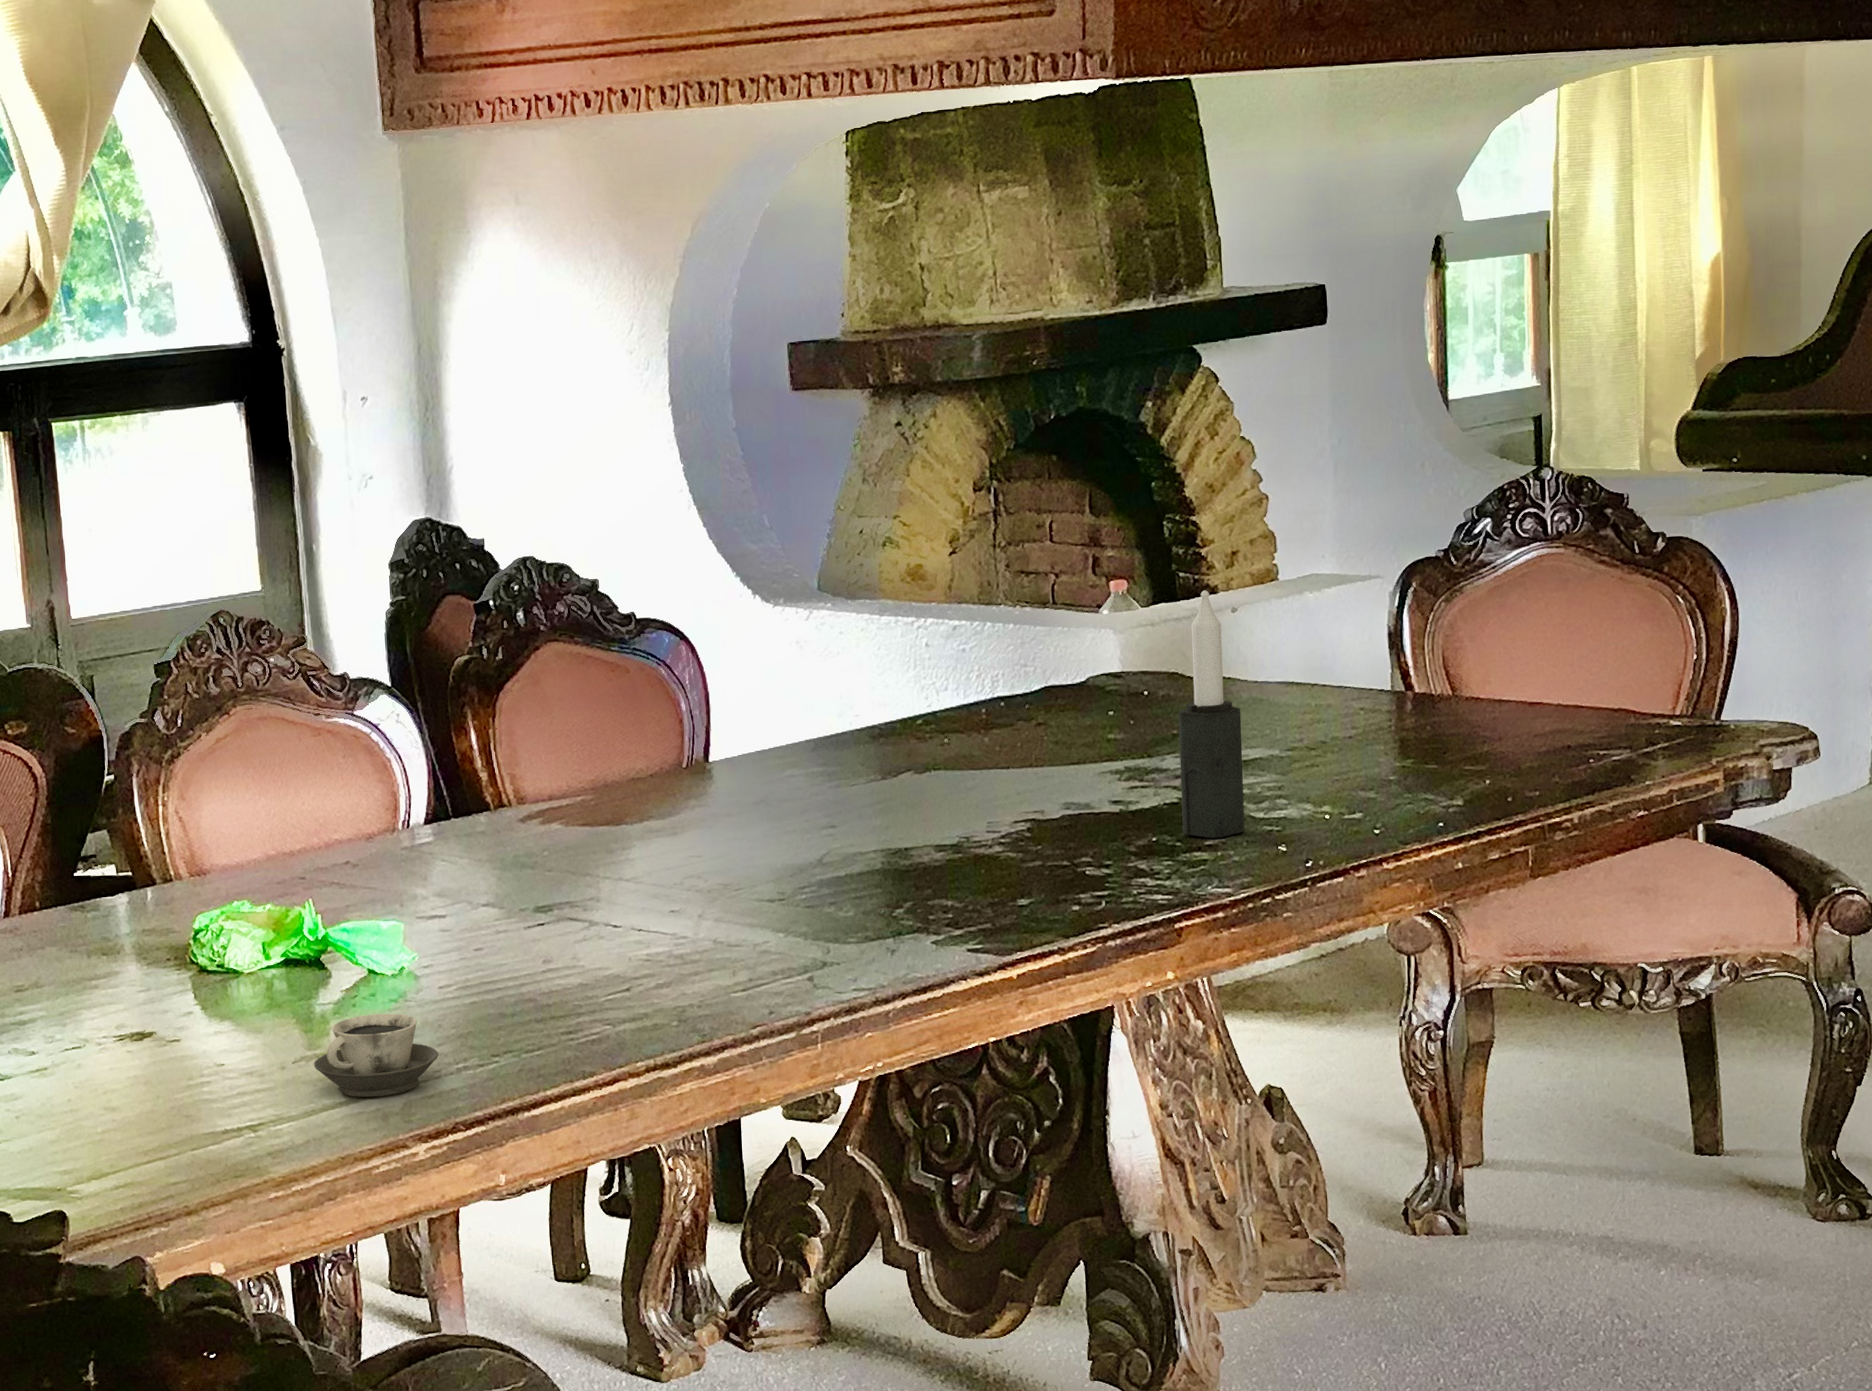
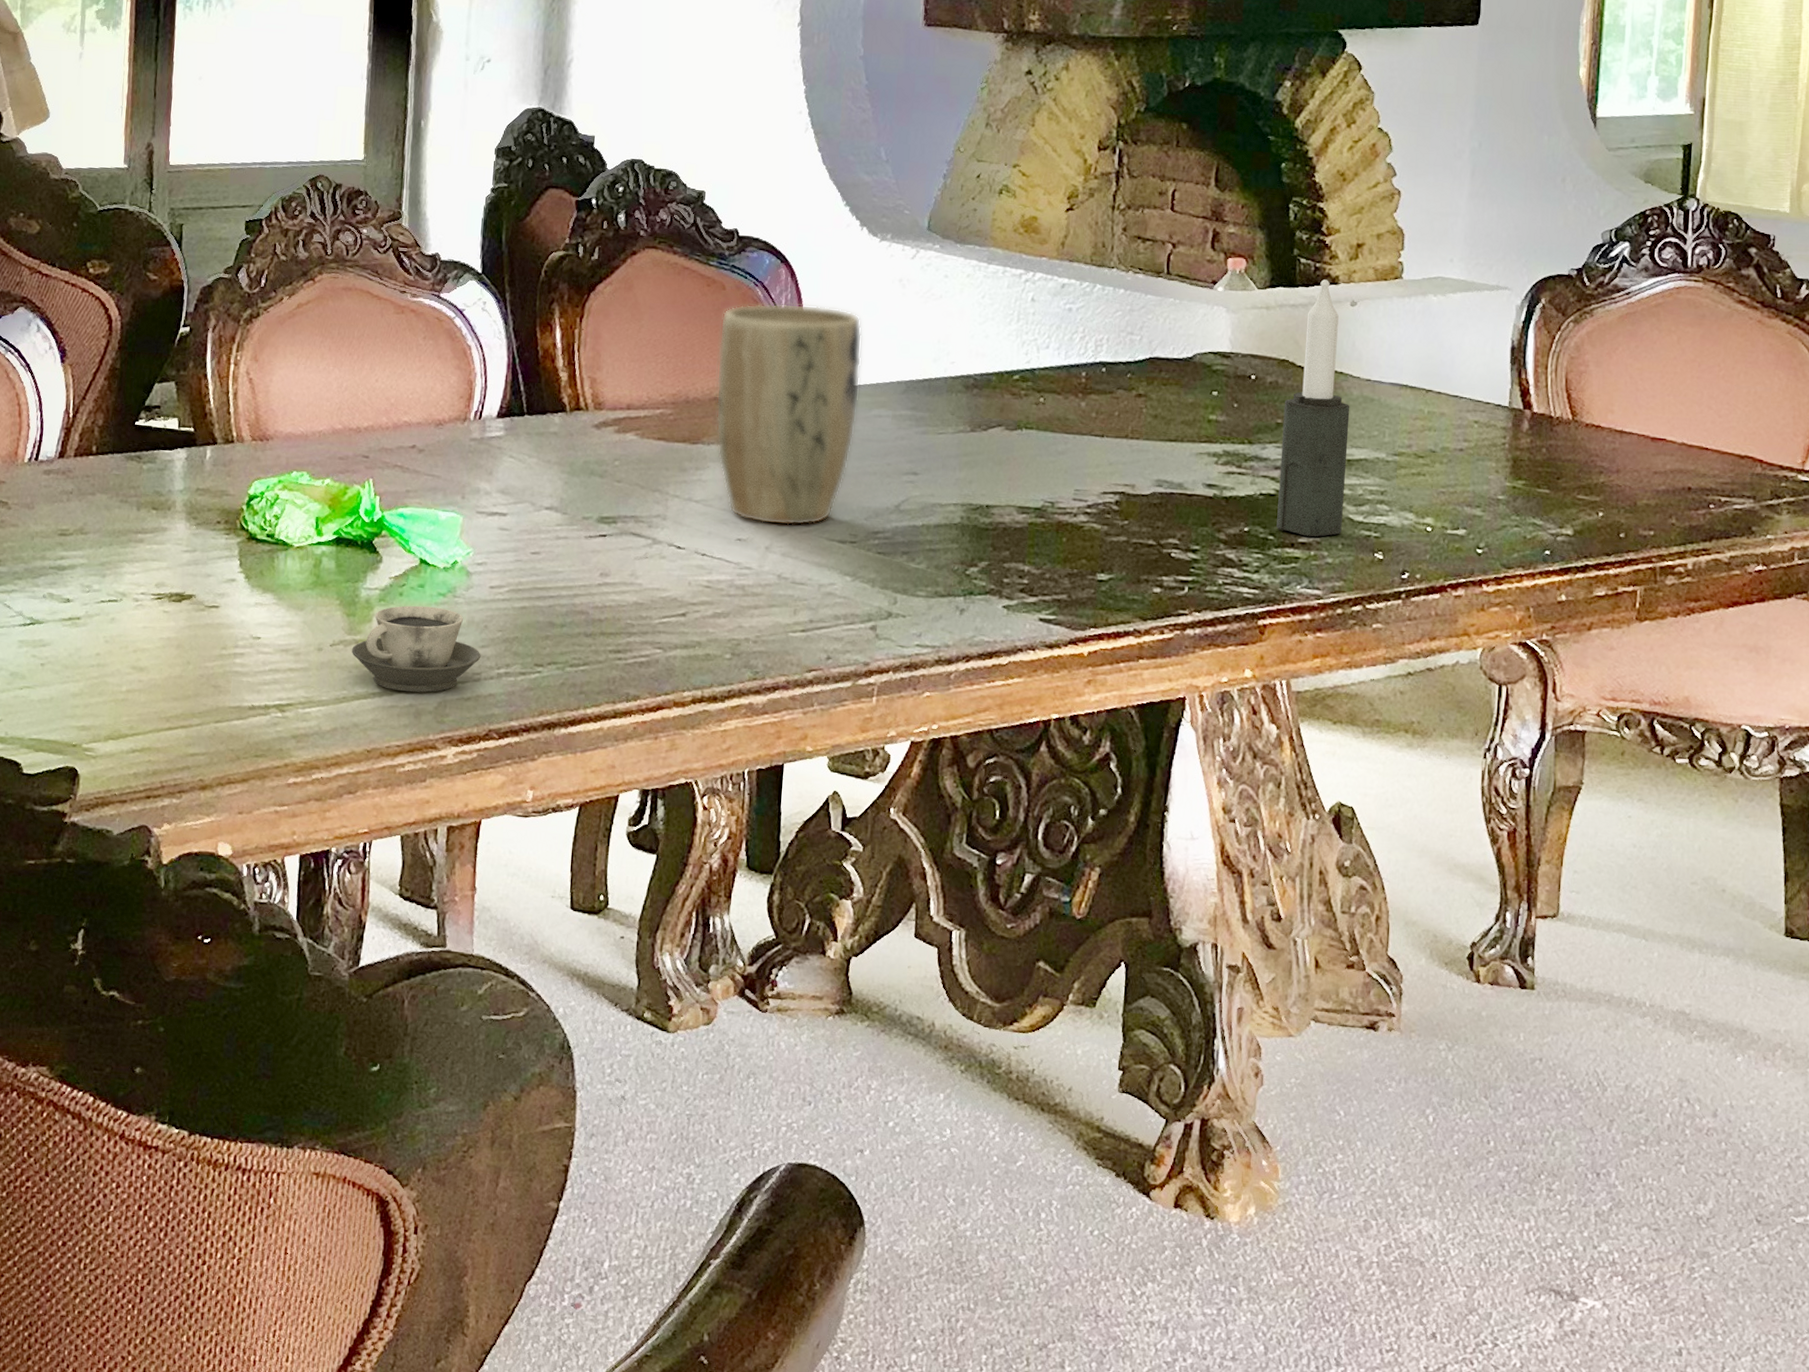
plant pot: none [629,677,771,893] -> present [716,303,863,526]

